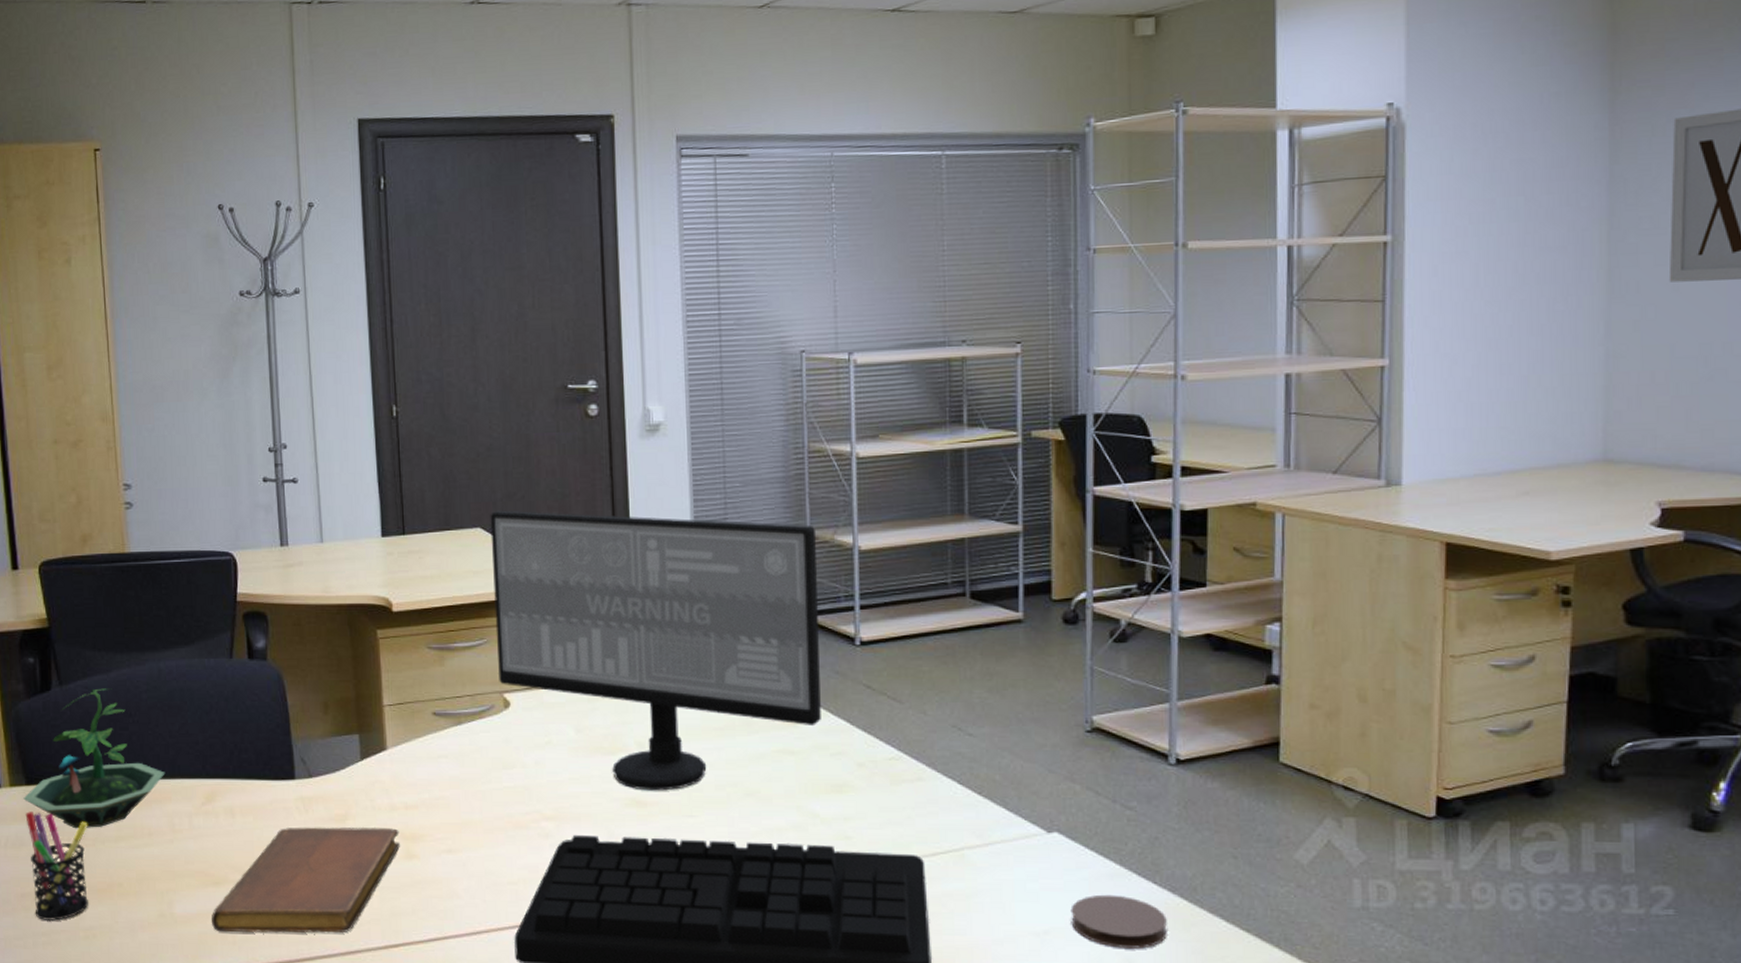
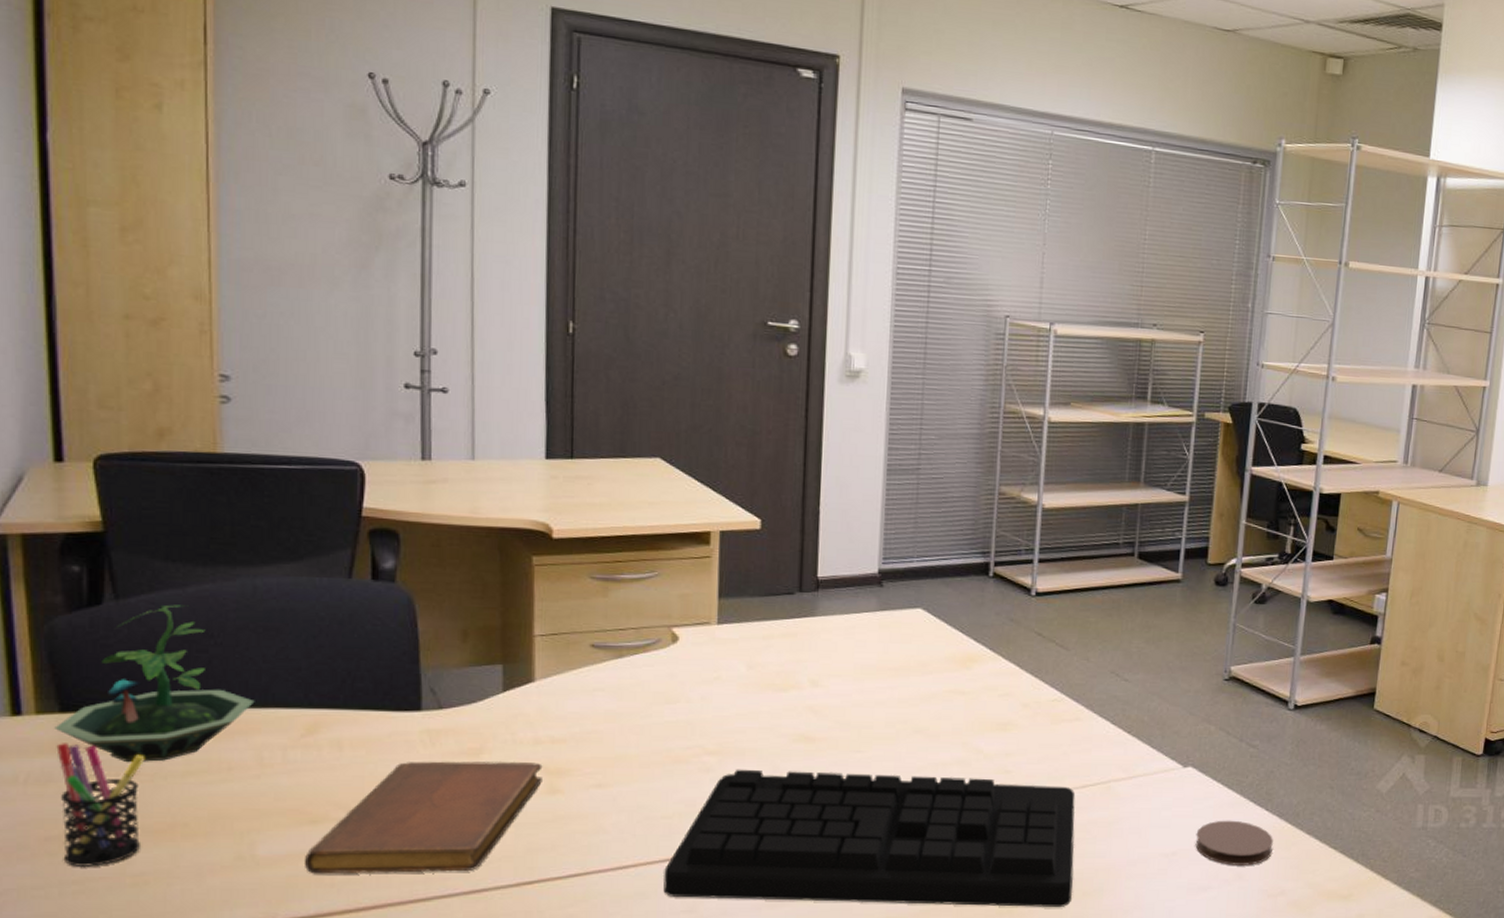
computer monitor: present [490,510,821,791] -> none [668,441,1004,727]

